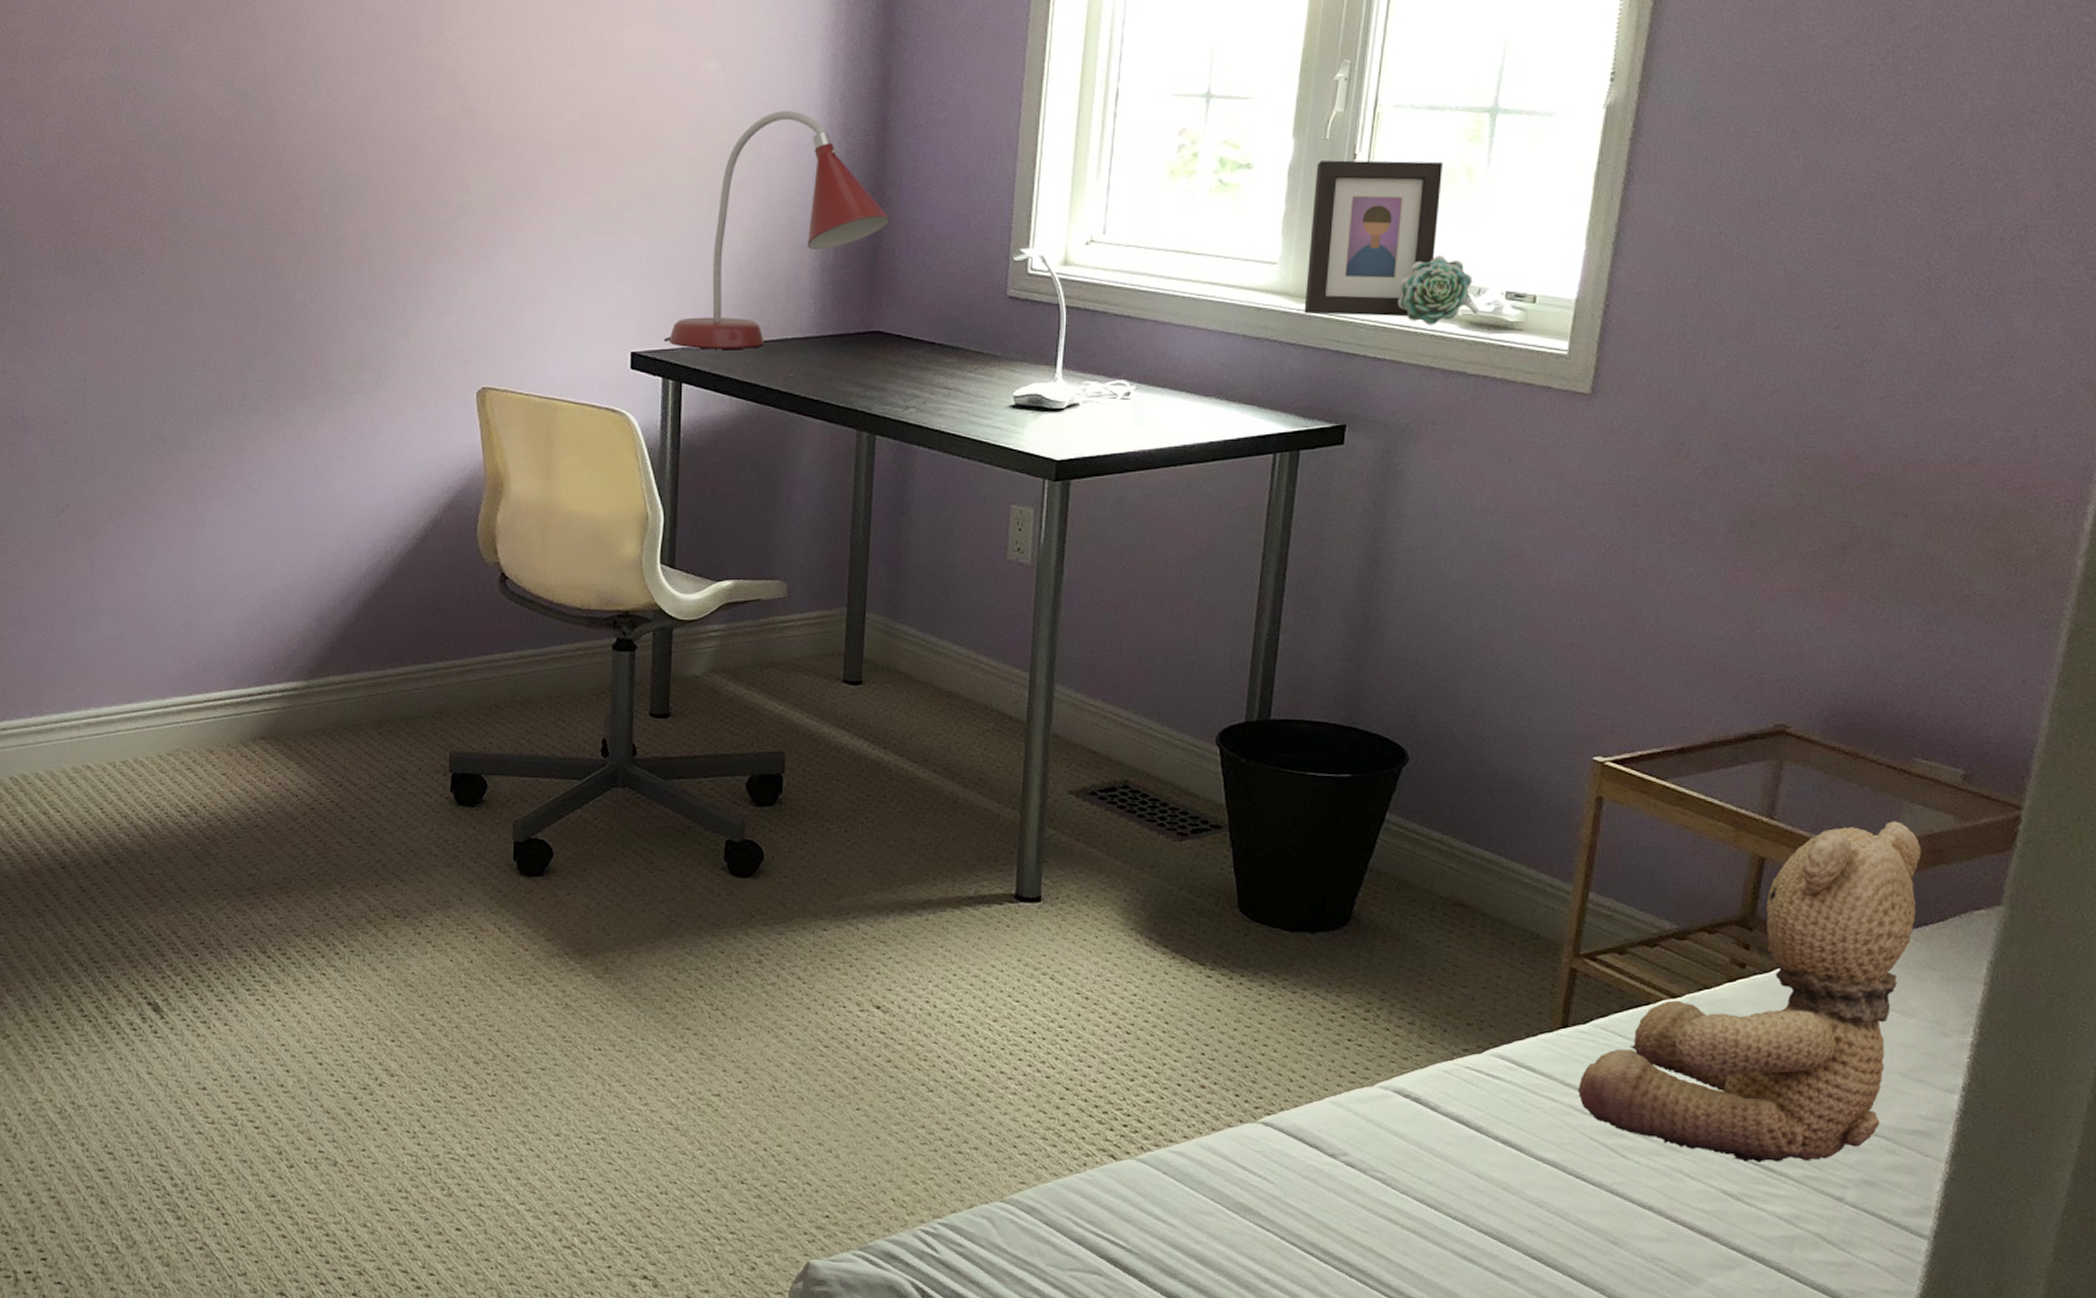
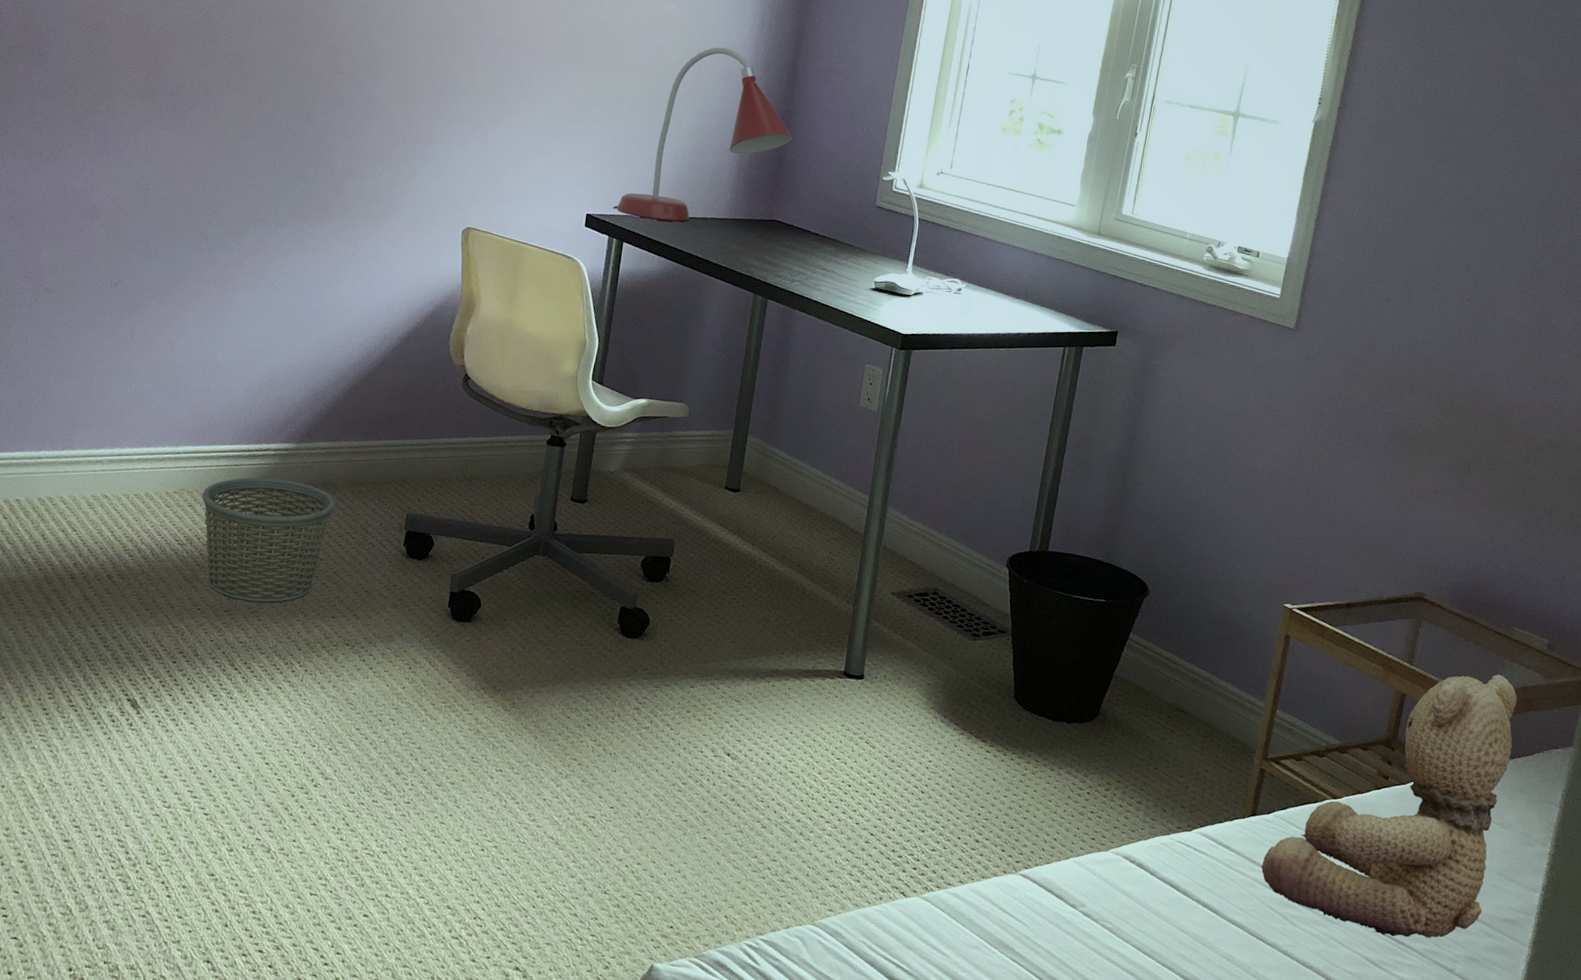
basket: none [201,726,363,875] -> present [202,477,336,603]
picture frame: present [1304,160,1442,317] -> none [1093,135,1198,257]
succulent plant: present [1397,255,1473,325] -> none [1160,214,1215,265]

